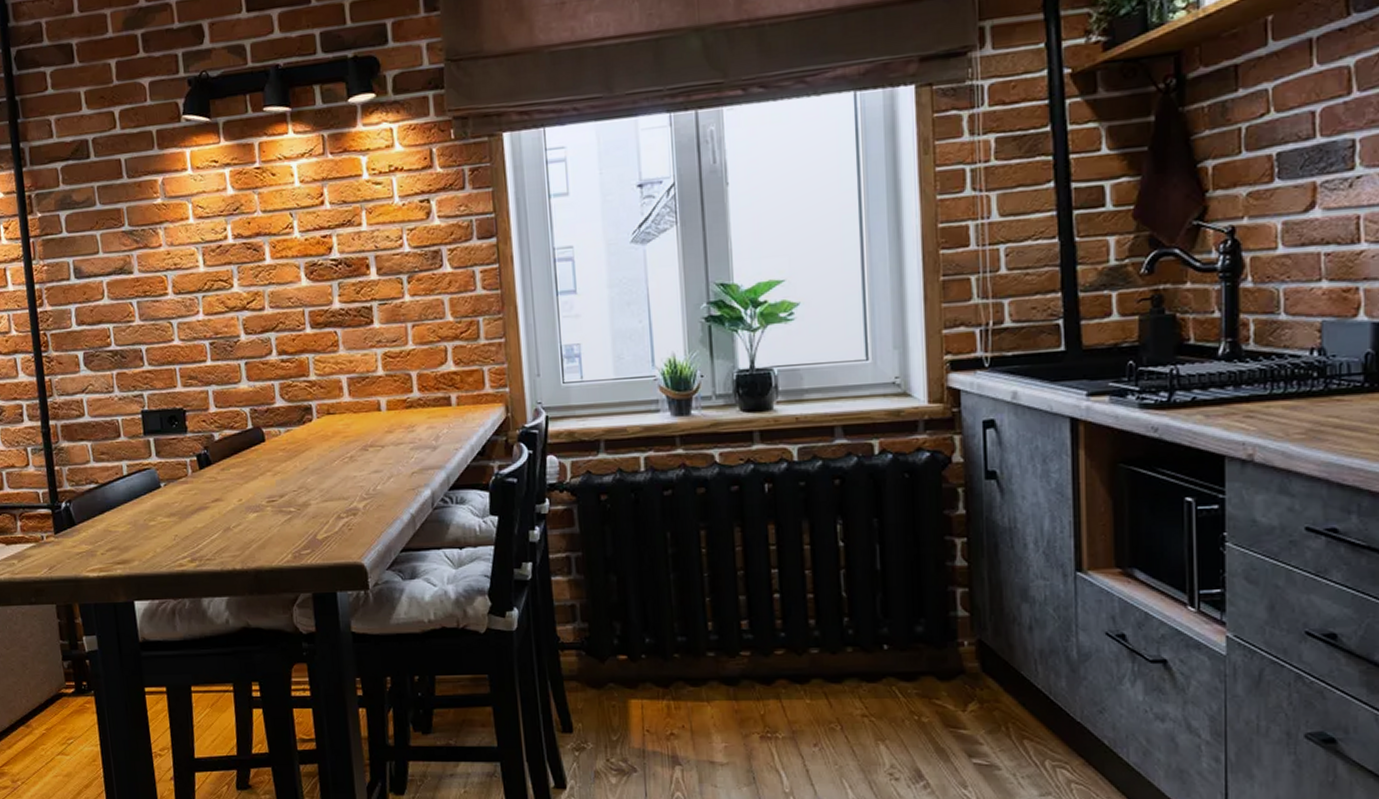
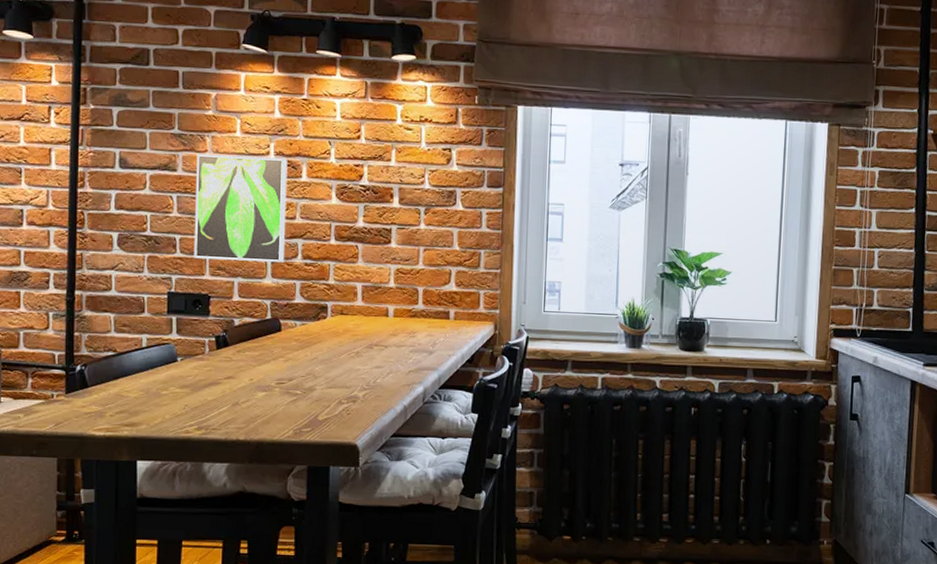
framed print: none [151,241,258,369] -> present [193,154,288,262]

